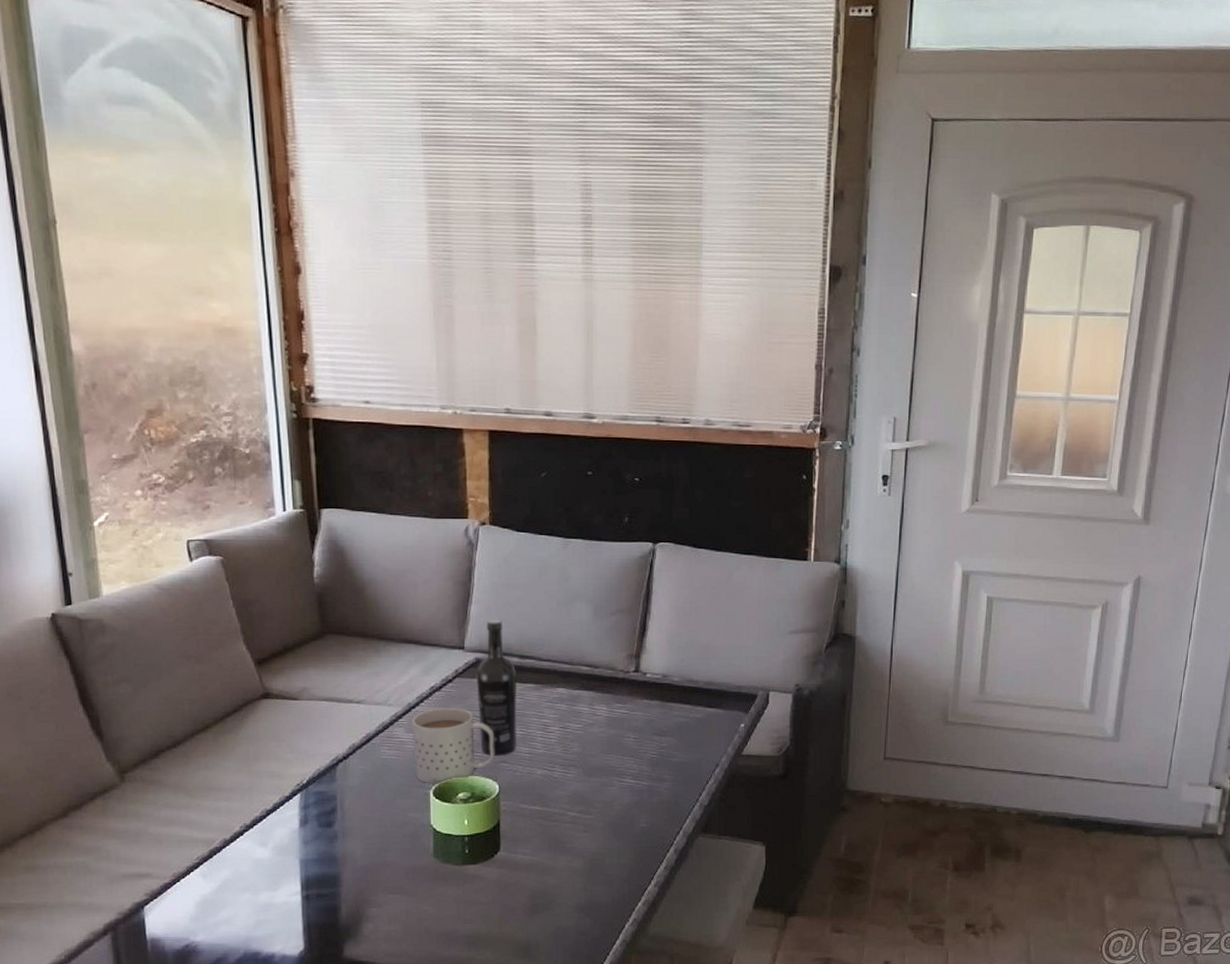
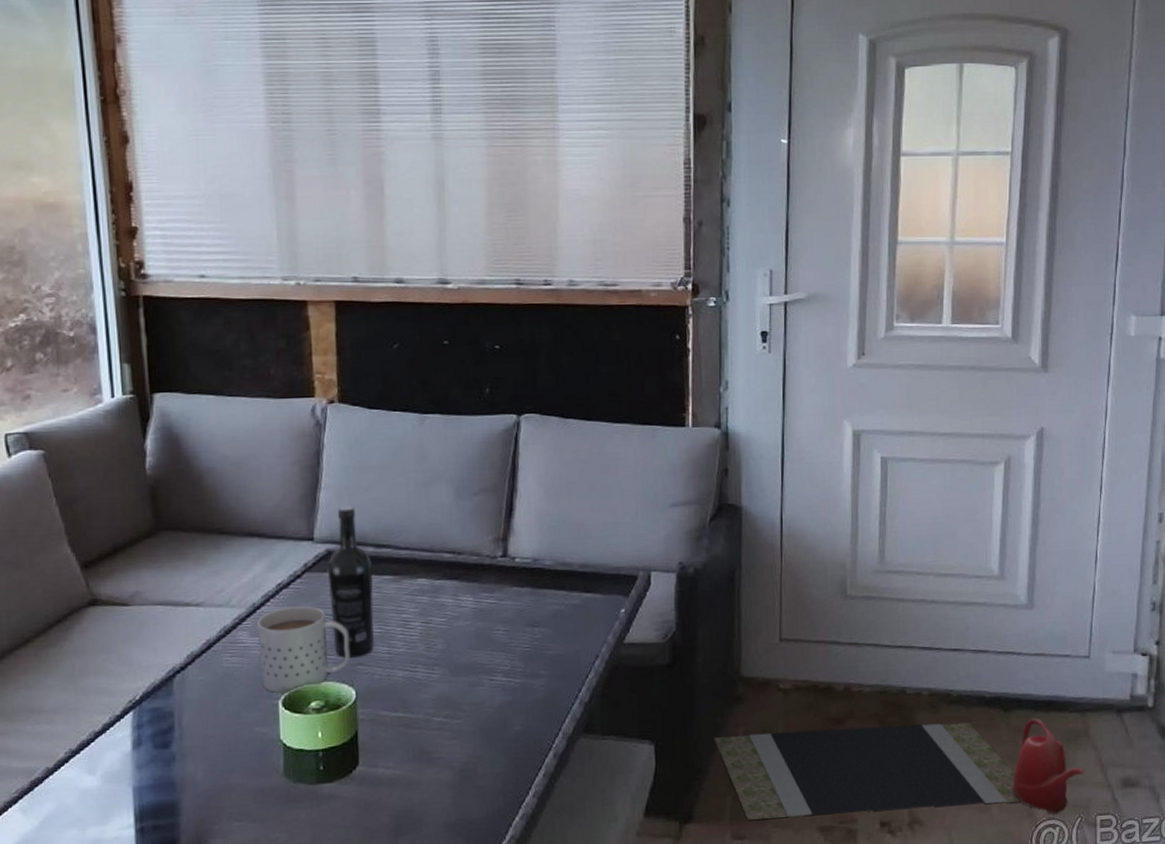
doormat: none [819,839,1096,917] -> present [713,722,1022,820]
watering can: none [1087,840,1155,925] -> present [1012,718,1084,814]

